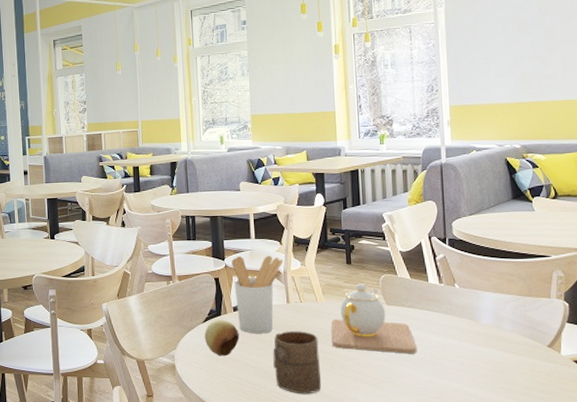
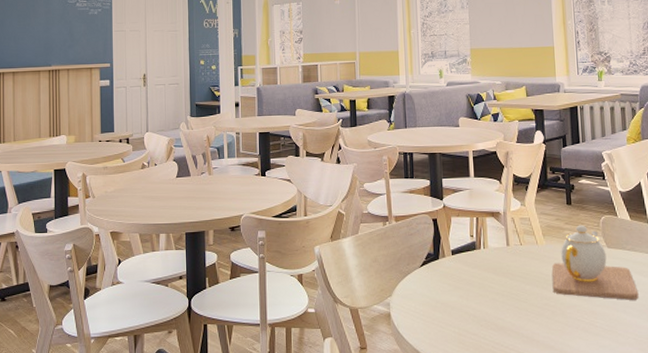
fruit: present [204,320,240,357] -> none [421,264,458,304]
utensil holder: present [232,256,283,334] -> none [450,195,503,279]
cup: present [273,331,322,394] -> none [492,276,543,345]

